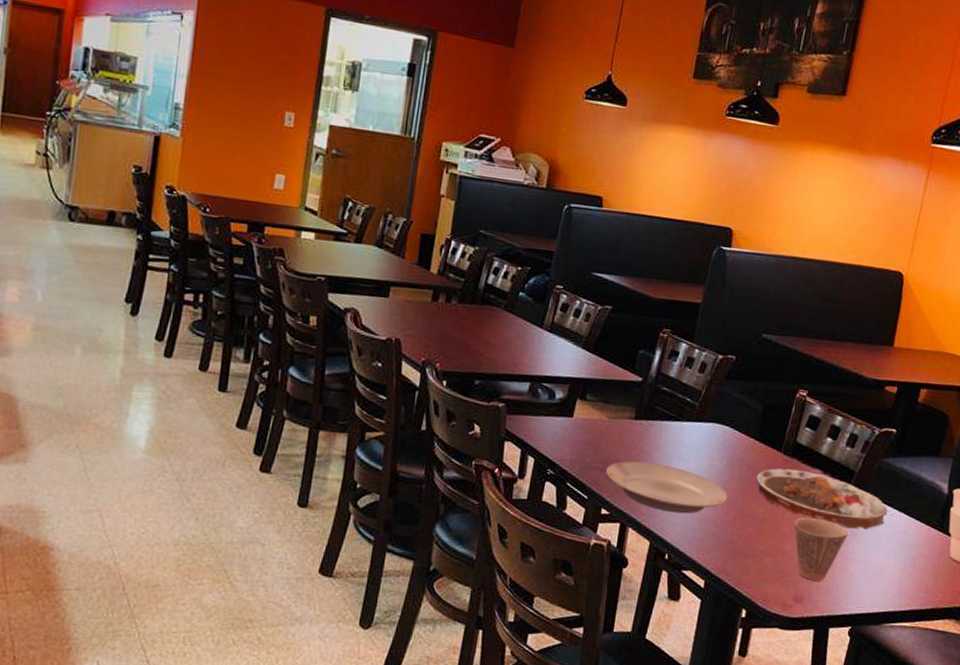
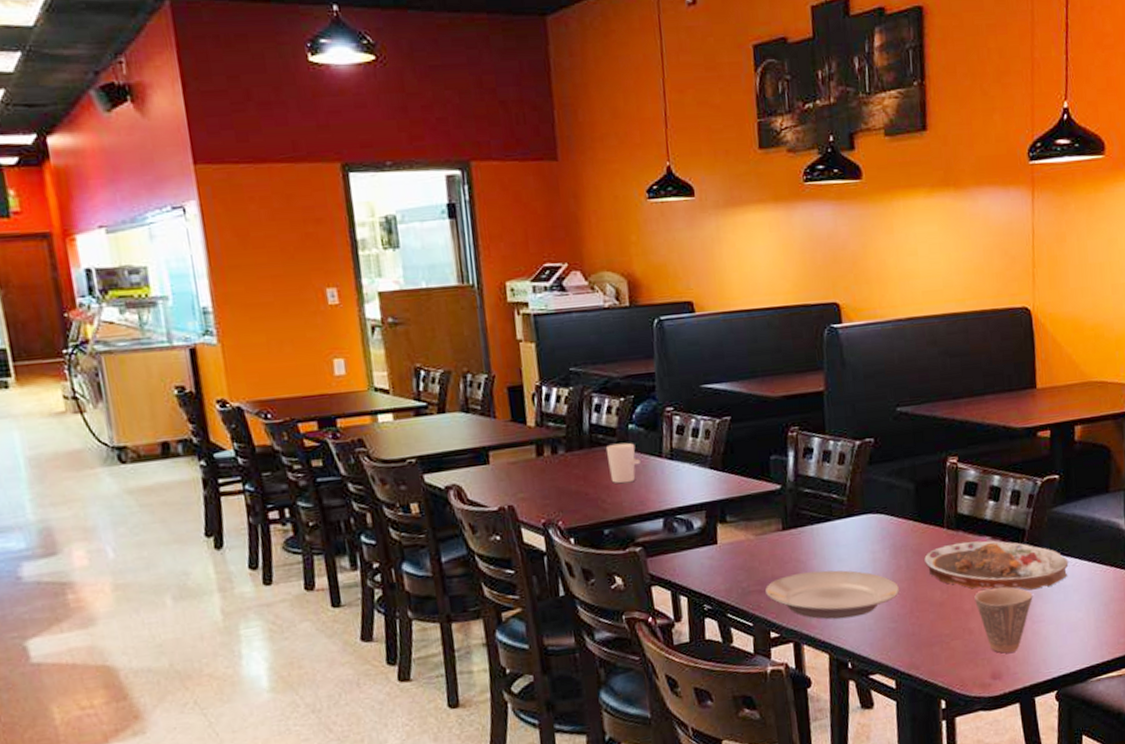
cup: none [492,305,524,344] -> present [605,442,642,484]

